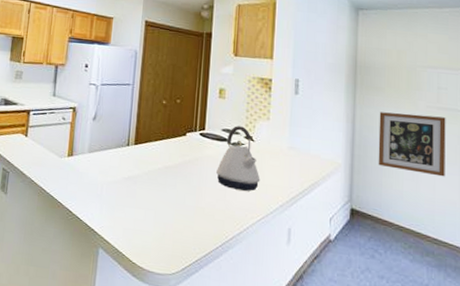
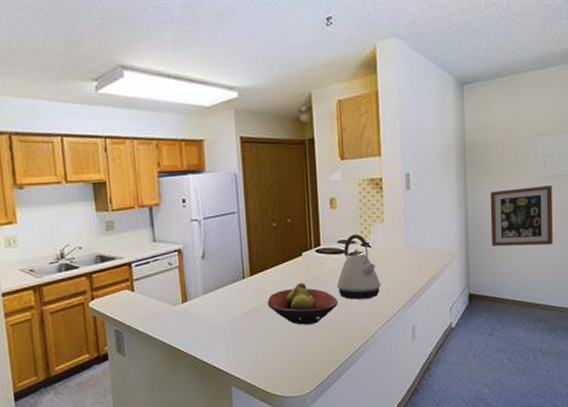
fruit bowl: none [146,161,216,204] -> present [267,283,338,325]

